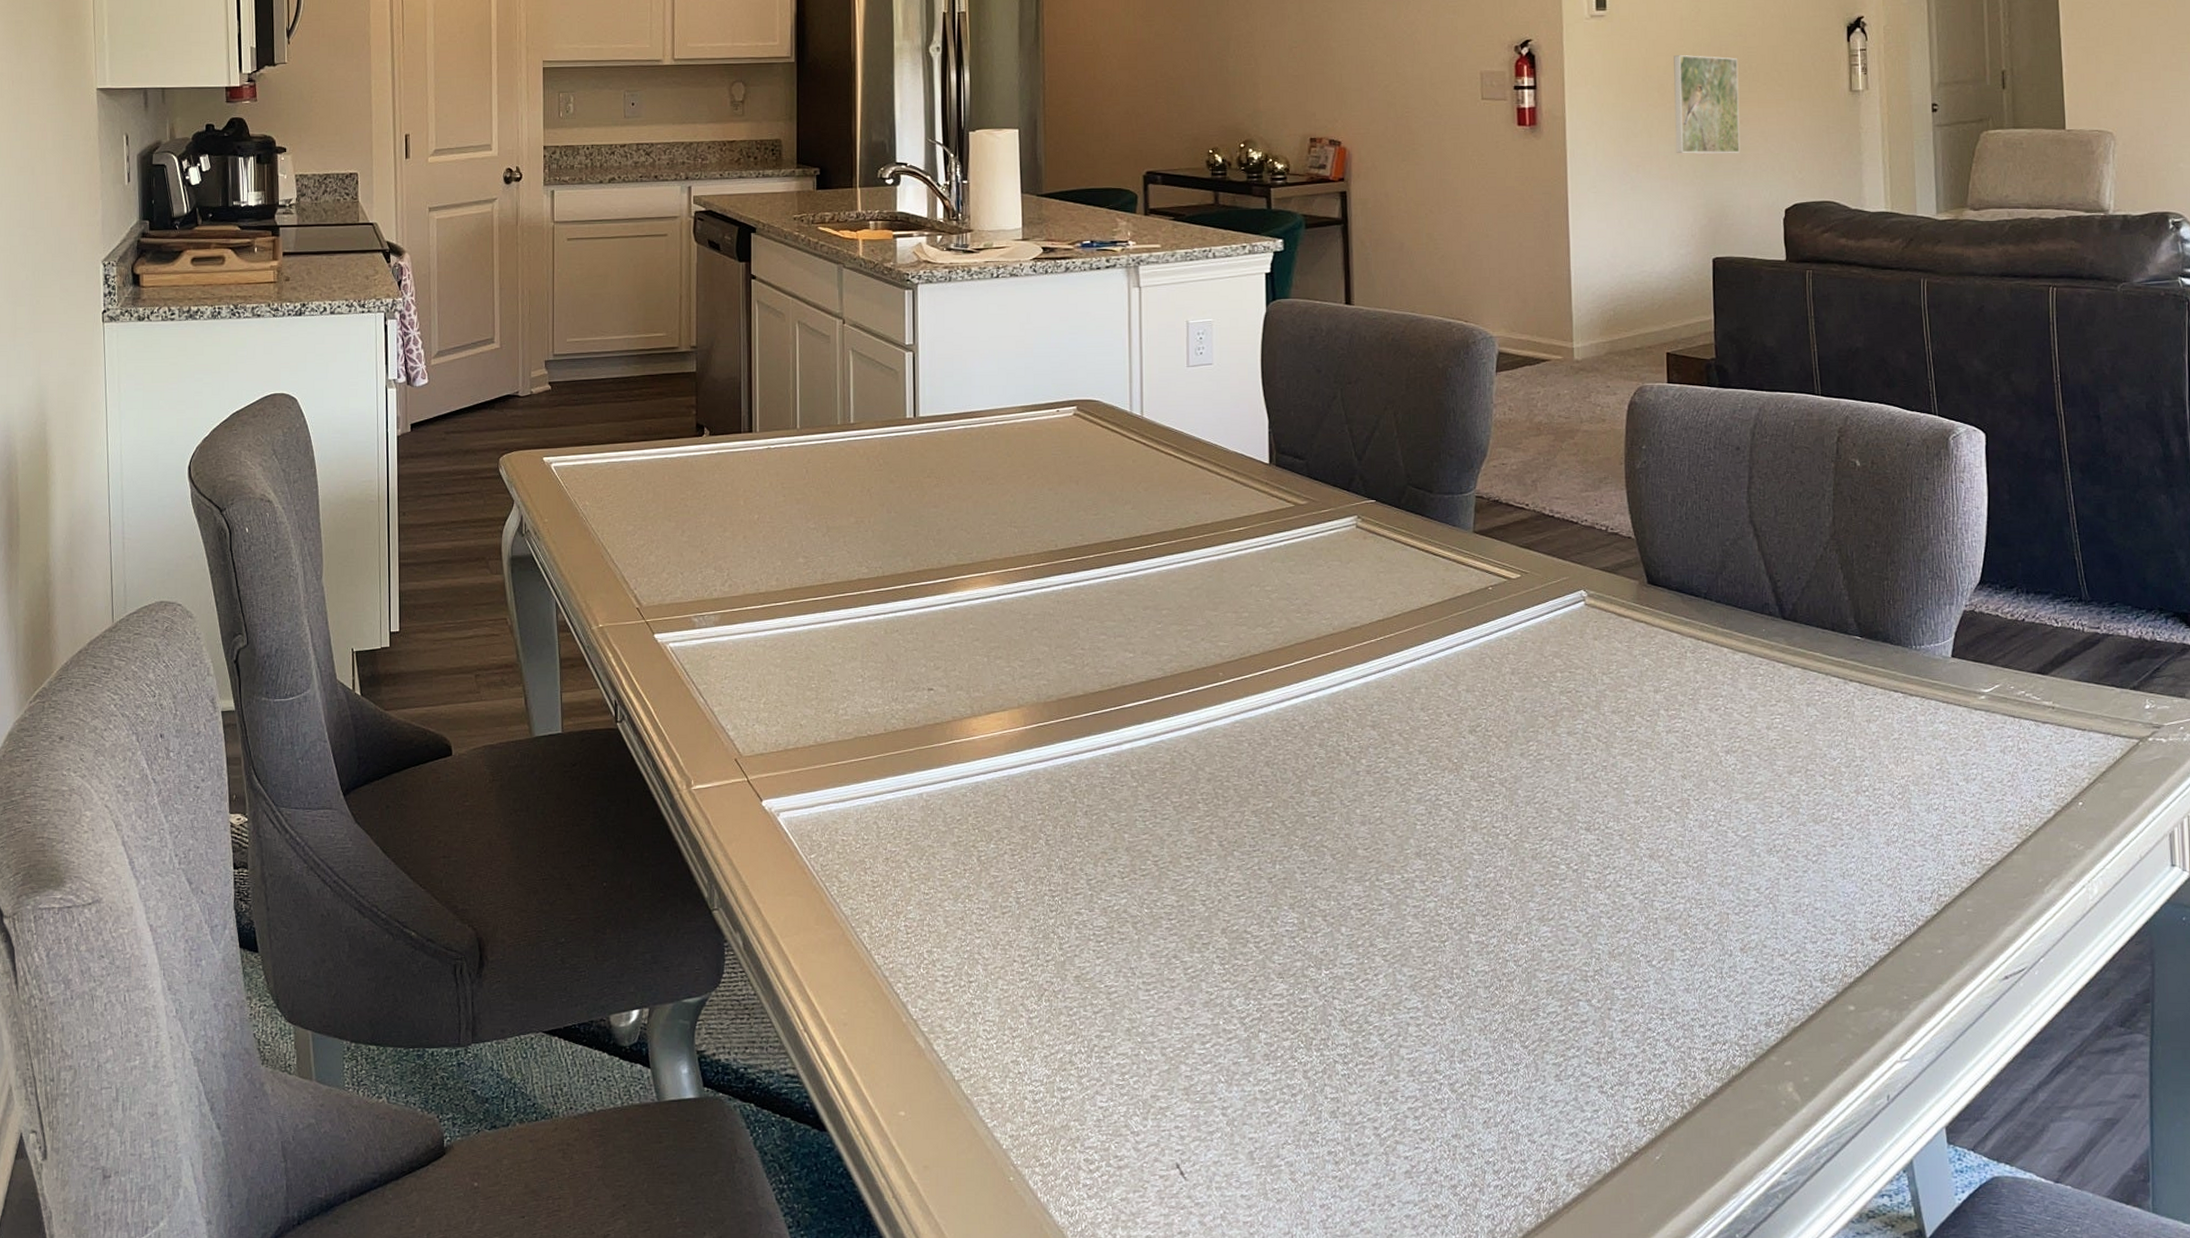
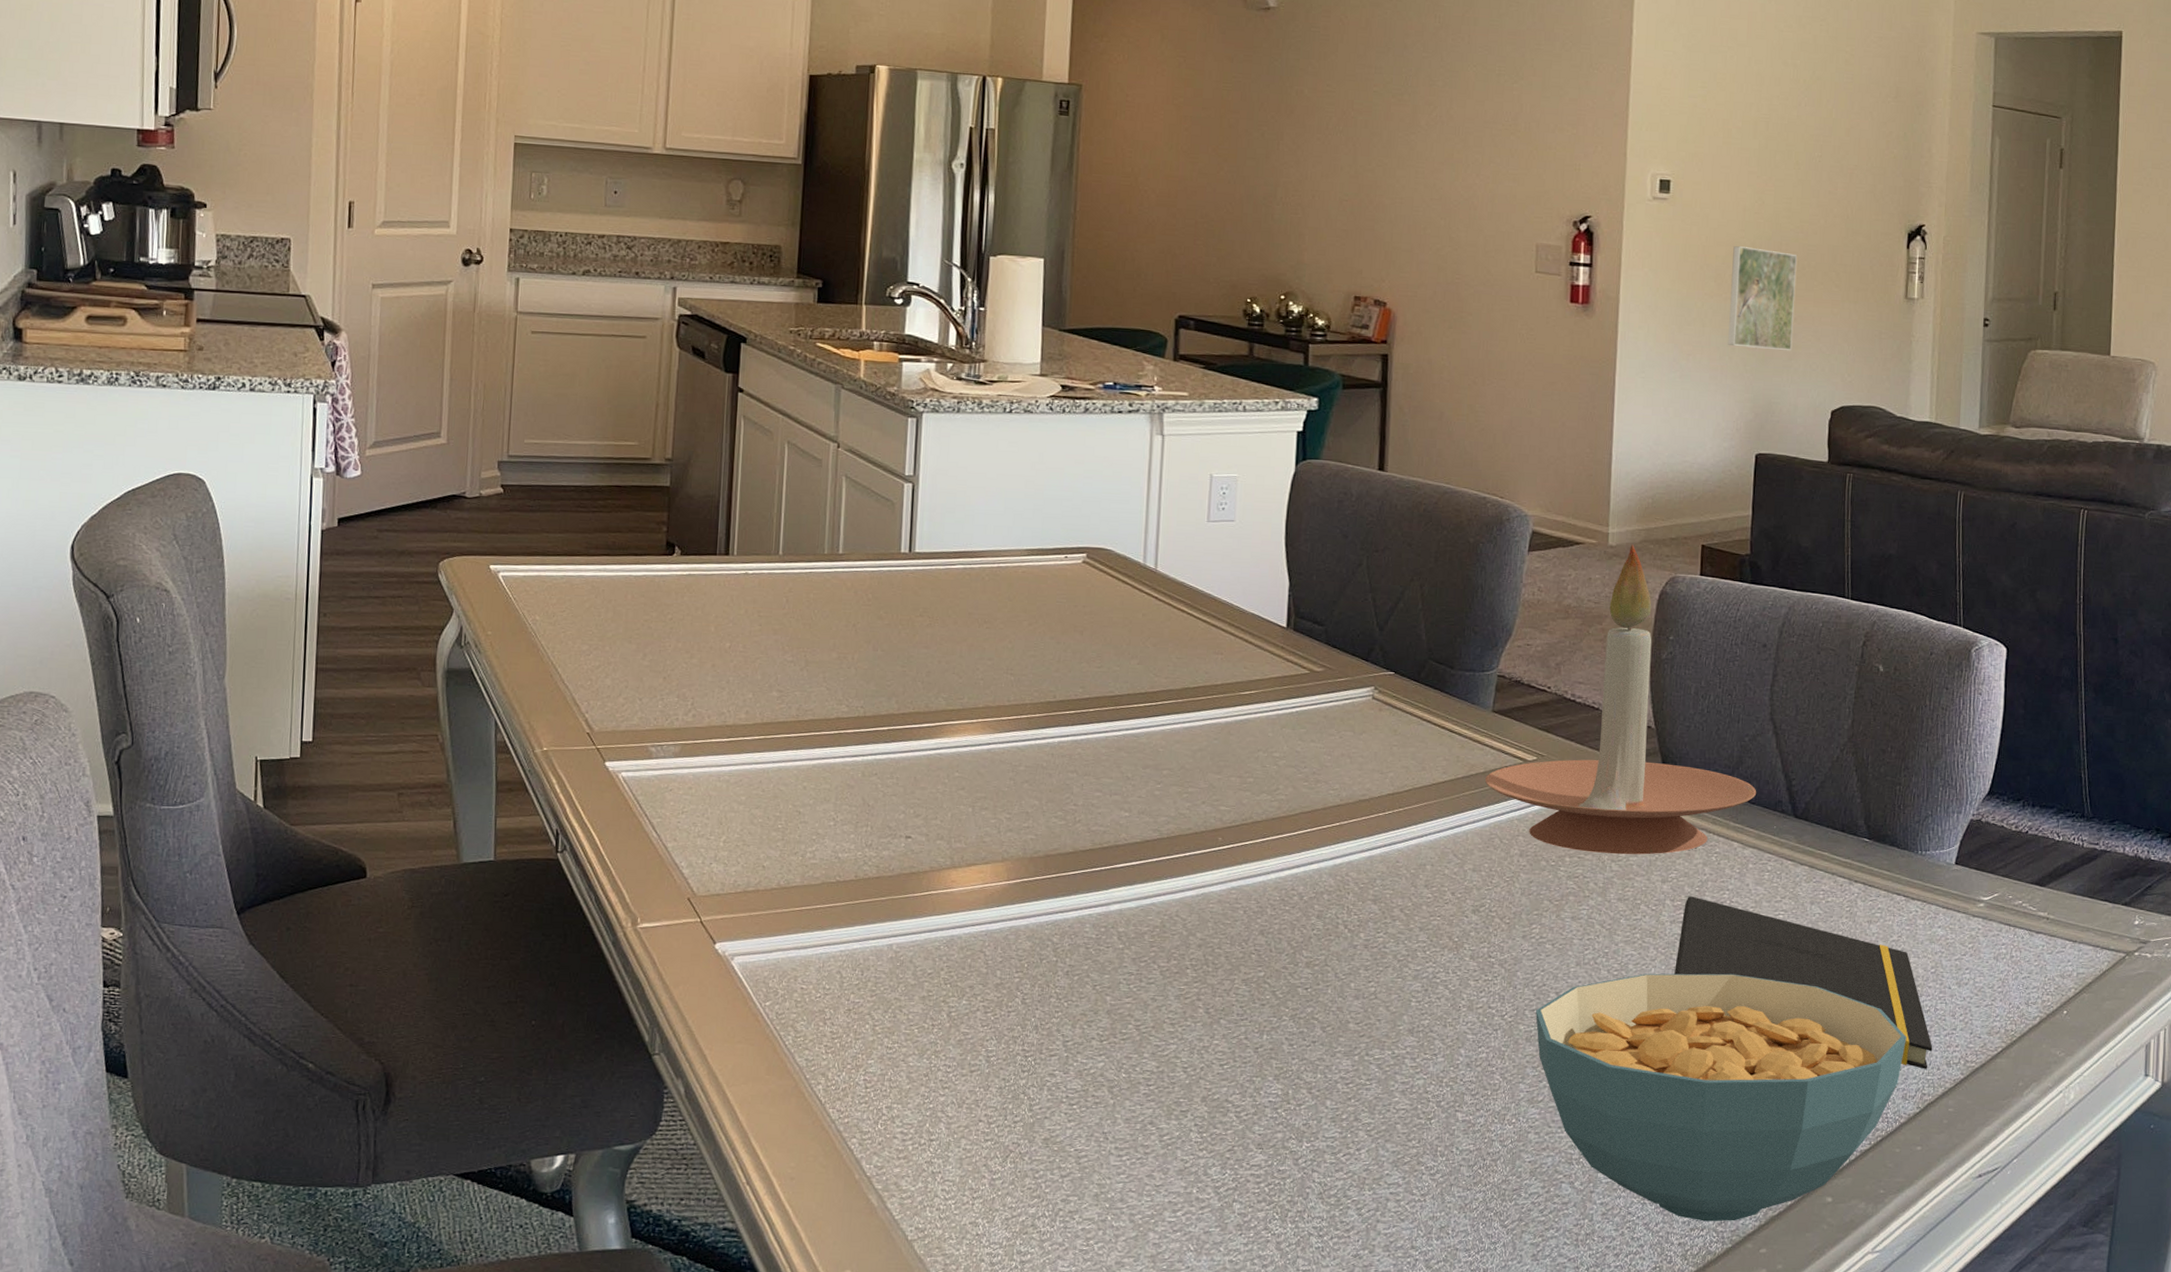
candle holder: none [1471,357,1743,666] -> present [1484,544,1757,855]
cereal bowl: none [1539,781,1917,1035] -> present [1535,973,1906,1222]
notepad: none [1674,704,1945,870] -> present [1674,896,1933,1069]

